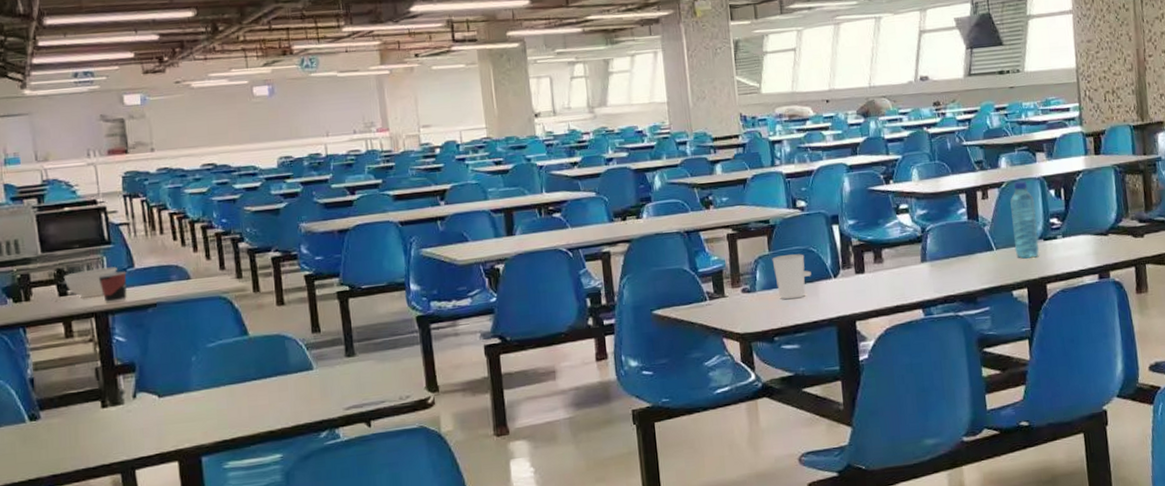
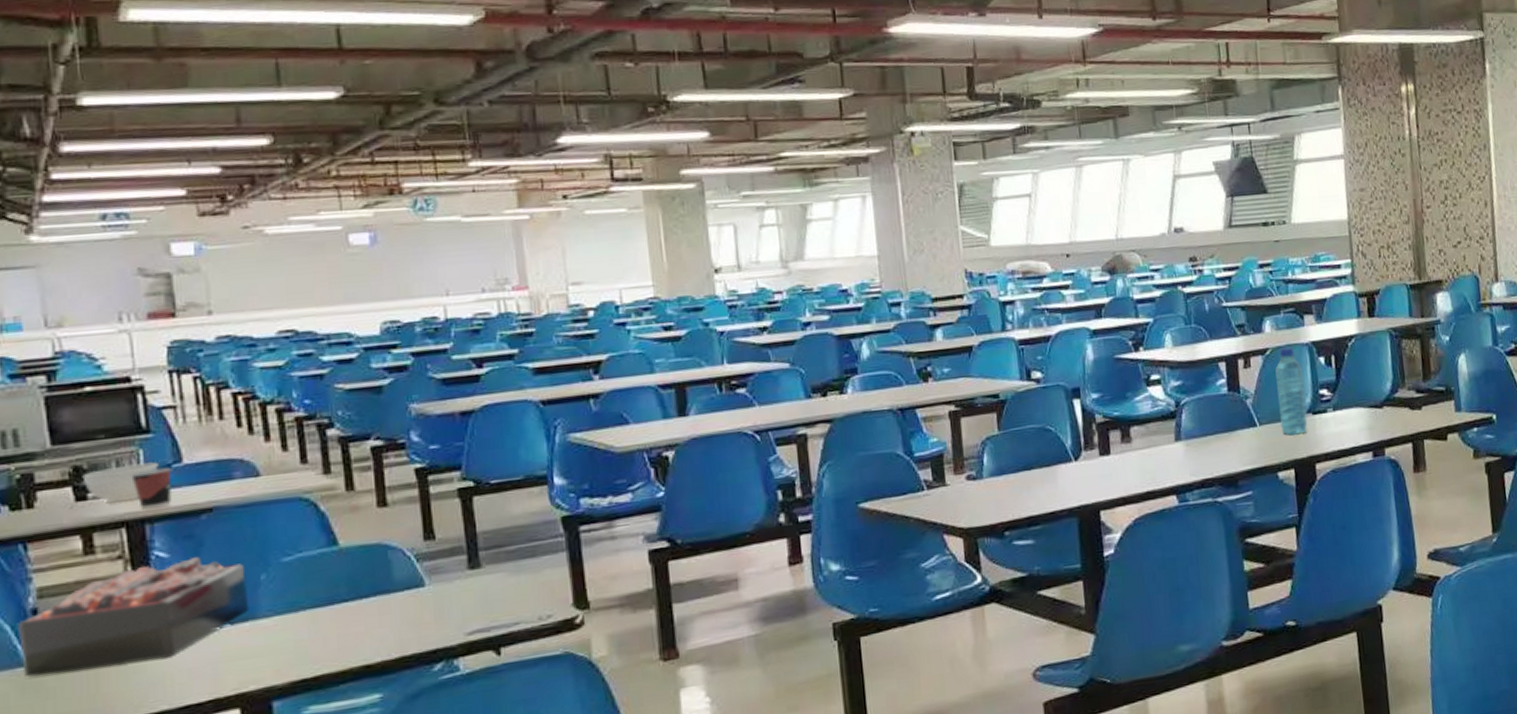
food container: none [21,342,184,431] -> present [18,557,250,678]
cup: present [772,254,812,300] -> none [1002,433,1049,488]

